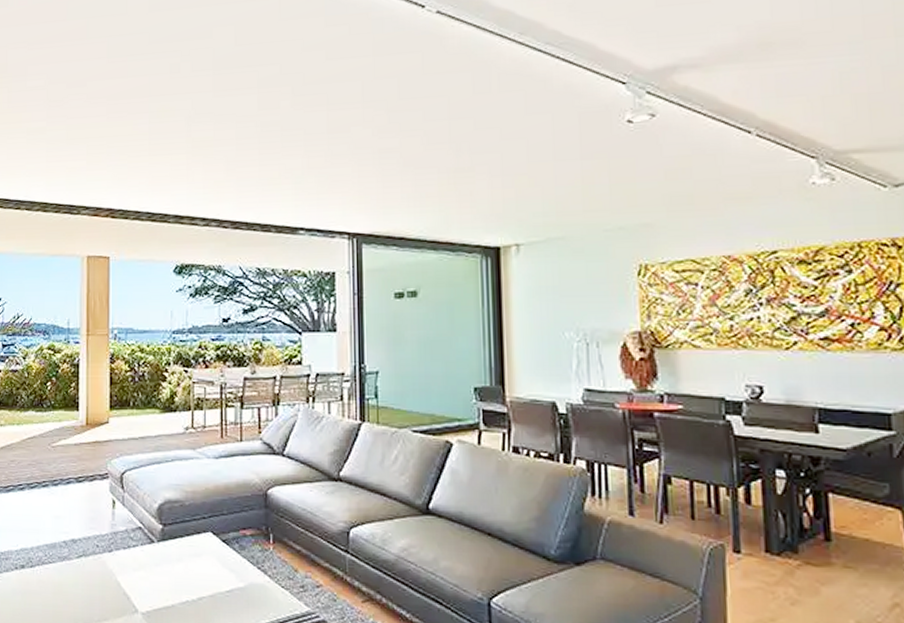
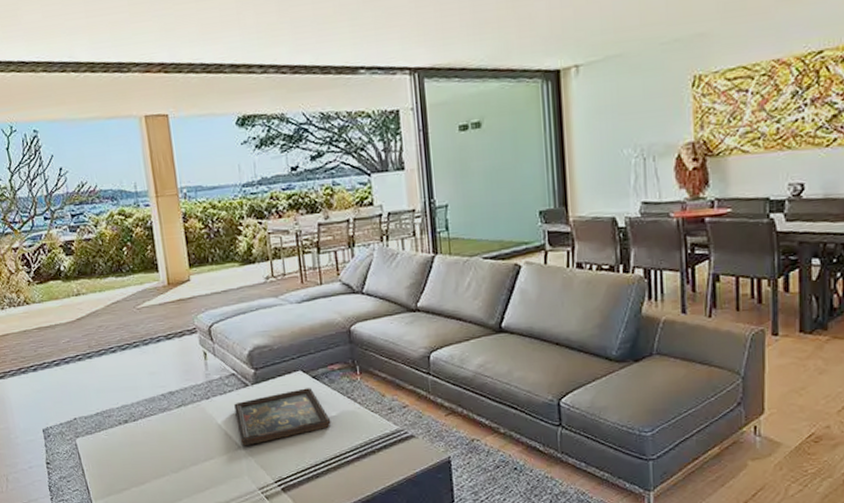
decorative tray: none [137,552,237,610] -> present [234,388,331,446]

